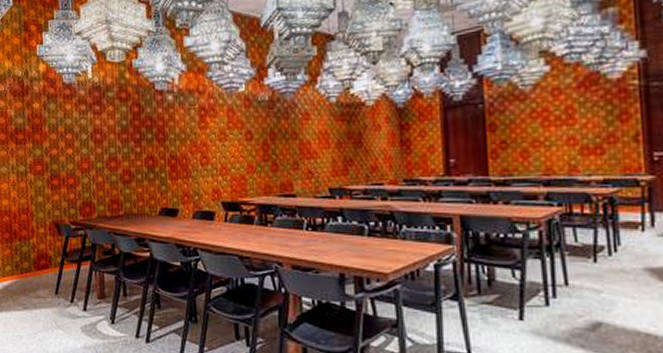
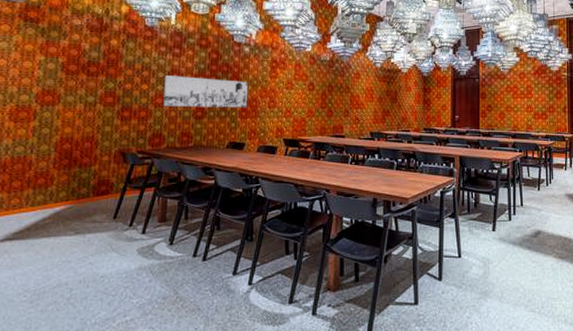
wall art: none [88,135,178,172] -> present [163,75,248,108]

